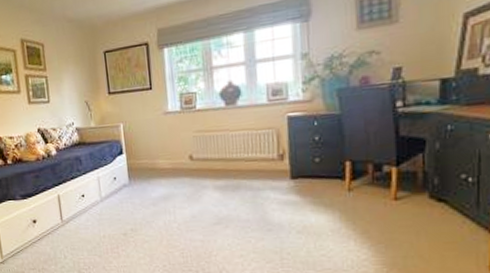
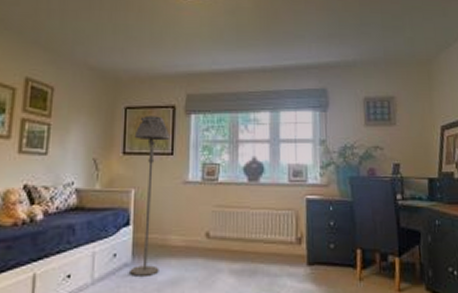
floor lamp: none [115,55,153,194] -> present [130,115,170,276]

